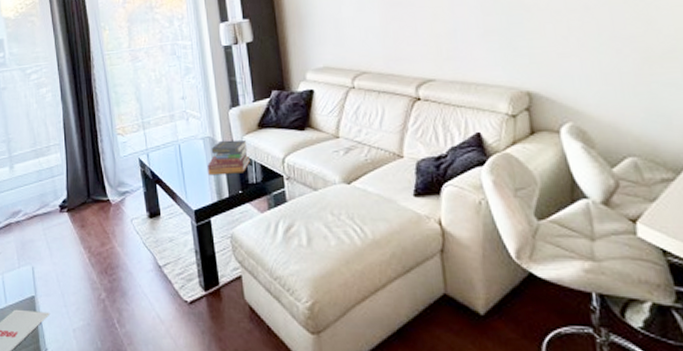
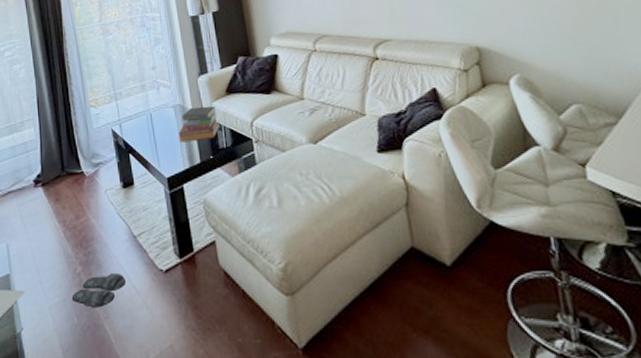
slippers: none [95,300,150,334] -> present [71,272,125,308]

